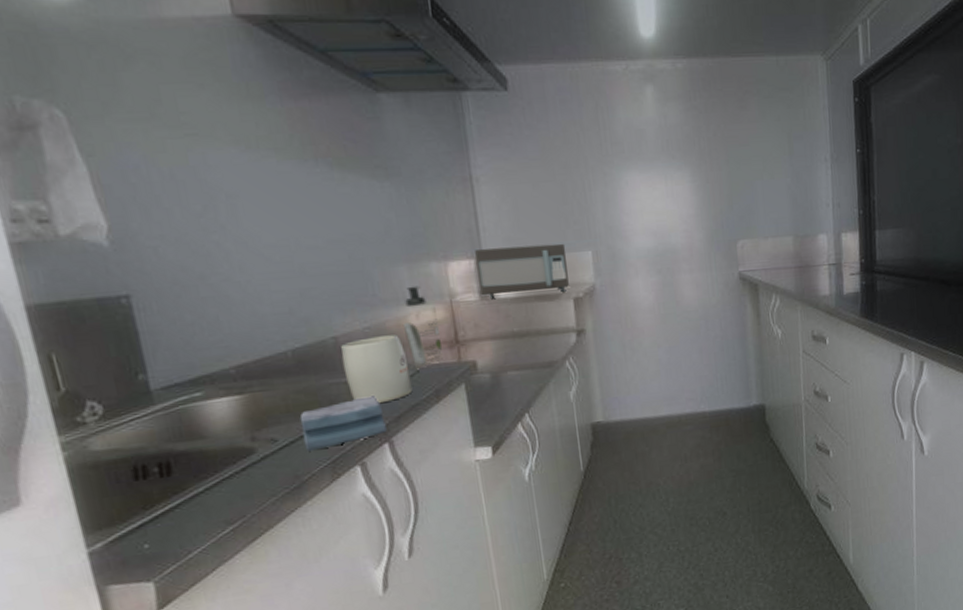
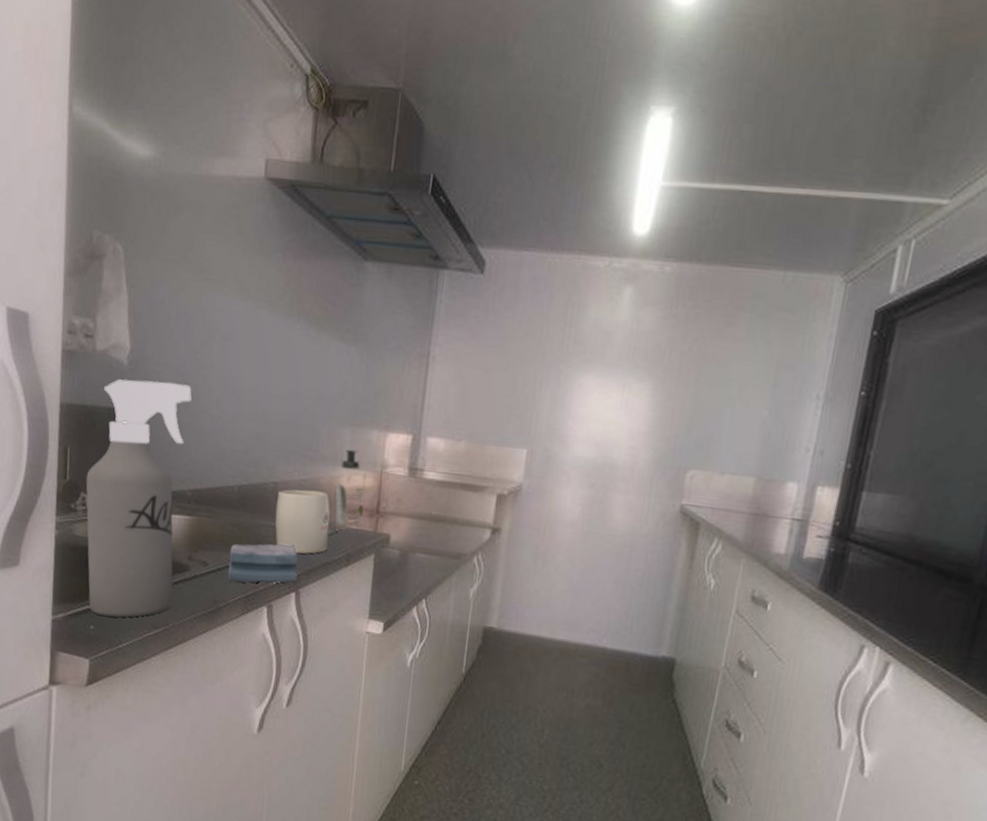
spray bottle: none [83,254,245,531] -> present [86,379,192,618]
microwave: present [475,243,569,299] -> none [410,426,502,485]

